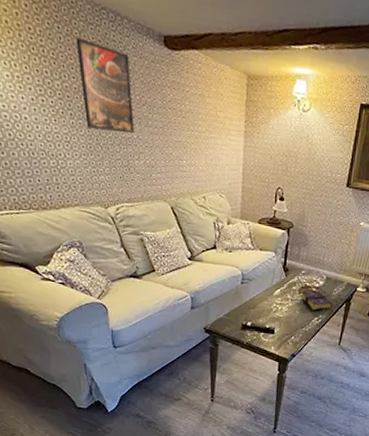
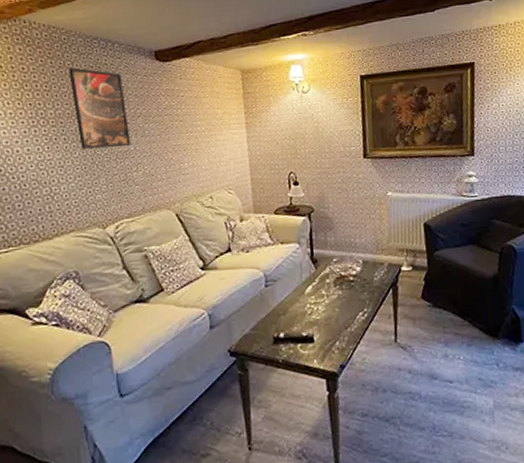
book: present [301,291,333,311] -> none [338,279,378,304]

